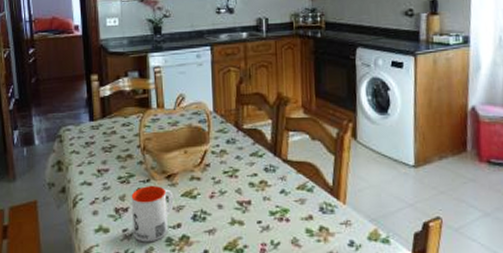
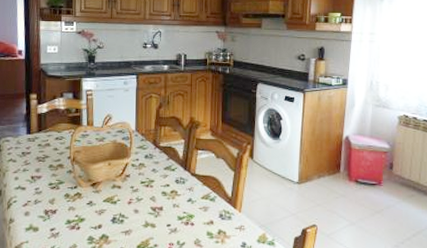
mug: present [131,186,174,242] -> none [59,192,97,240]

